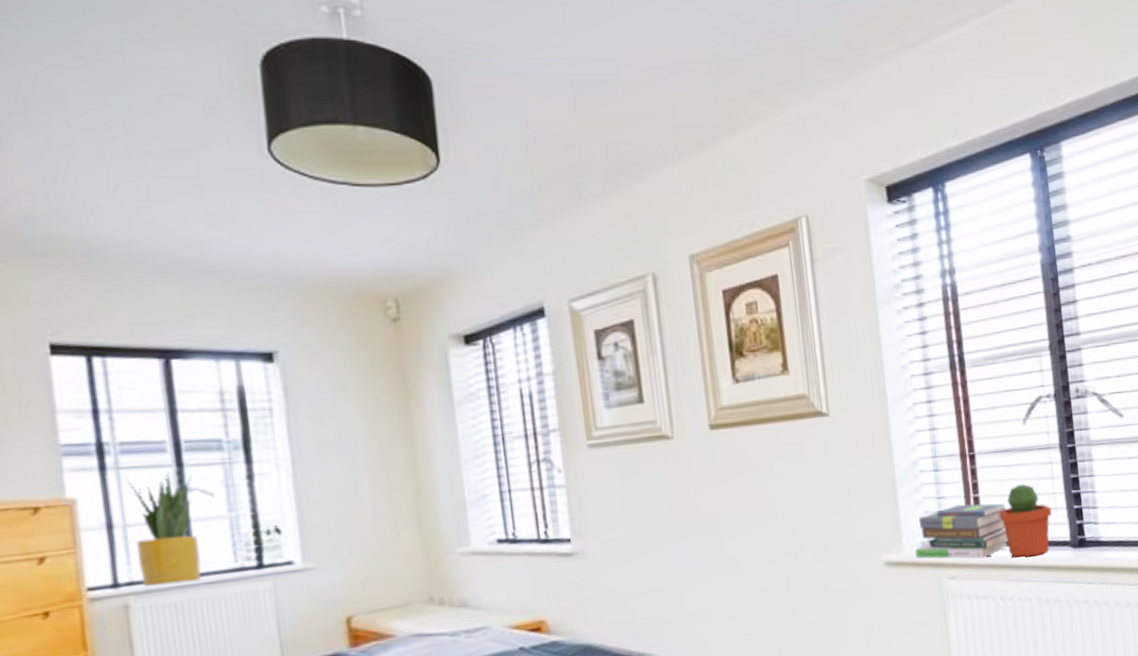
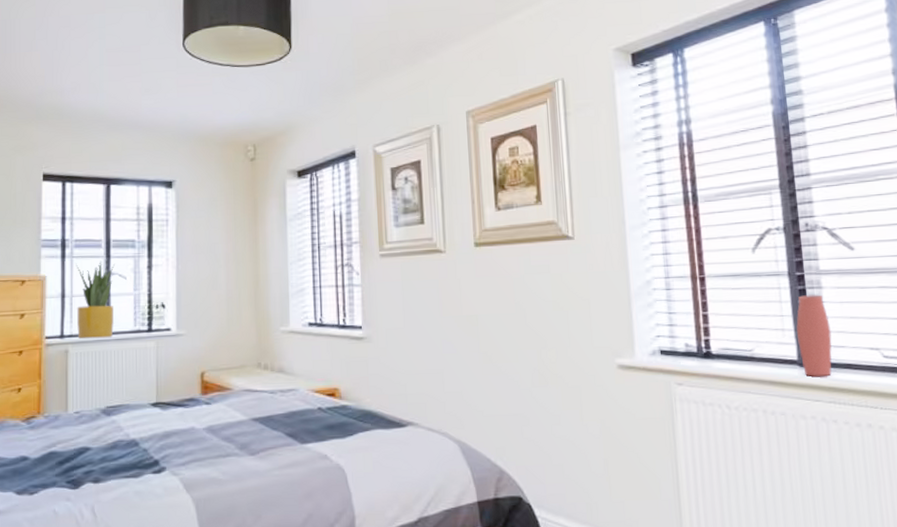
books: present [914,503,1008,559] -> none [646,320,735,370]
succulent plant: present [998,483,1053,558] -> none [726,305,780,372]
vase: none [1068,468,1104,558] -> present [796,294,832,377]

